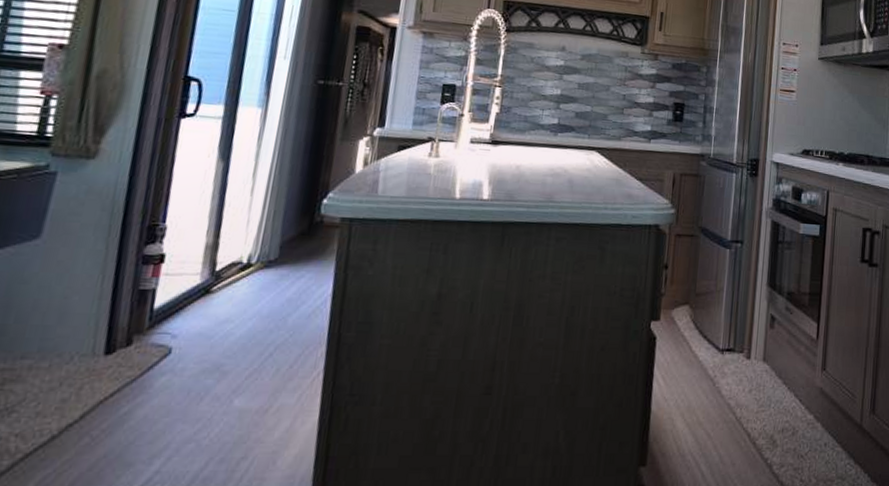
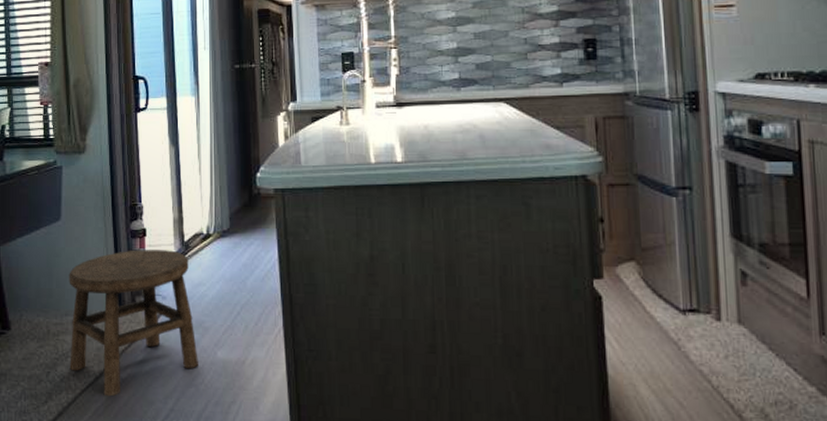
stool: none [12,278,217,460] -> present [69,249,198,397]

